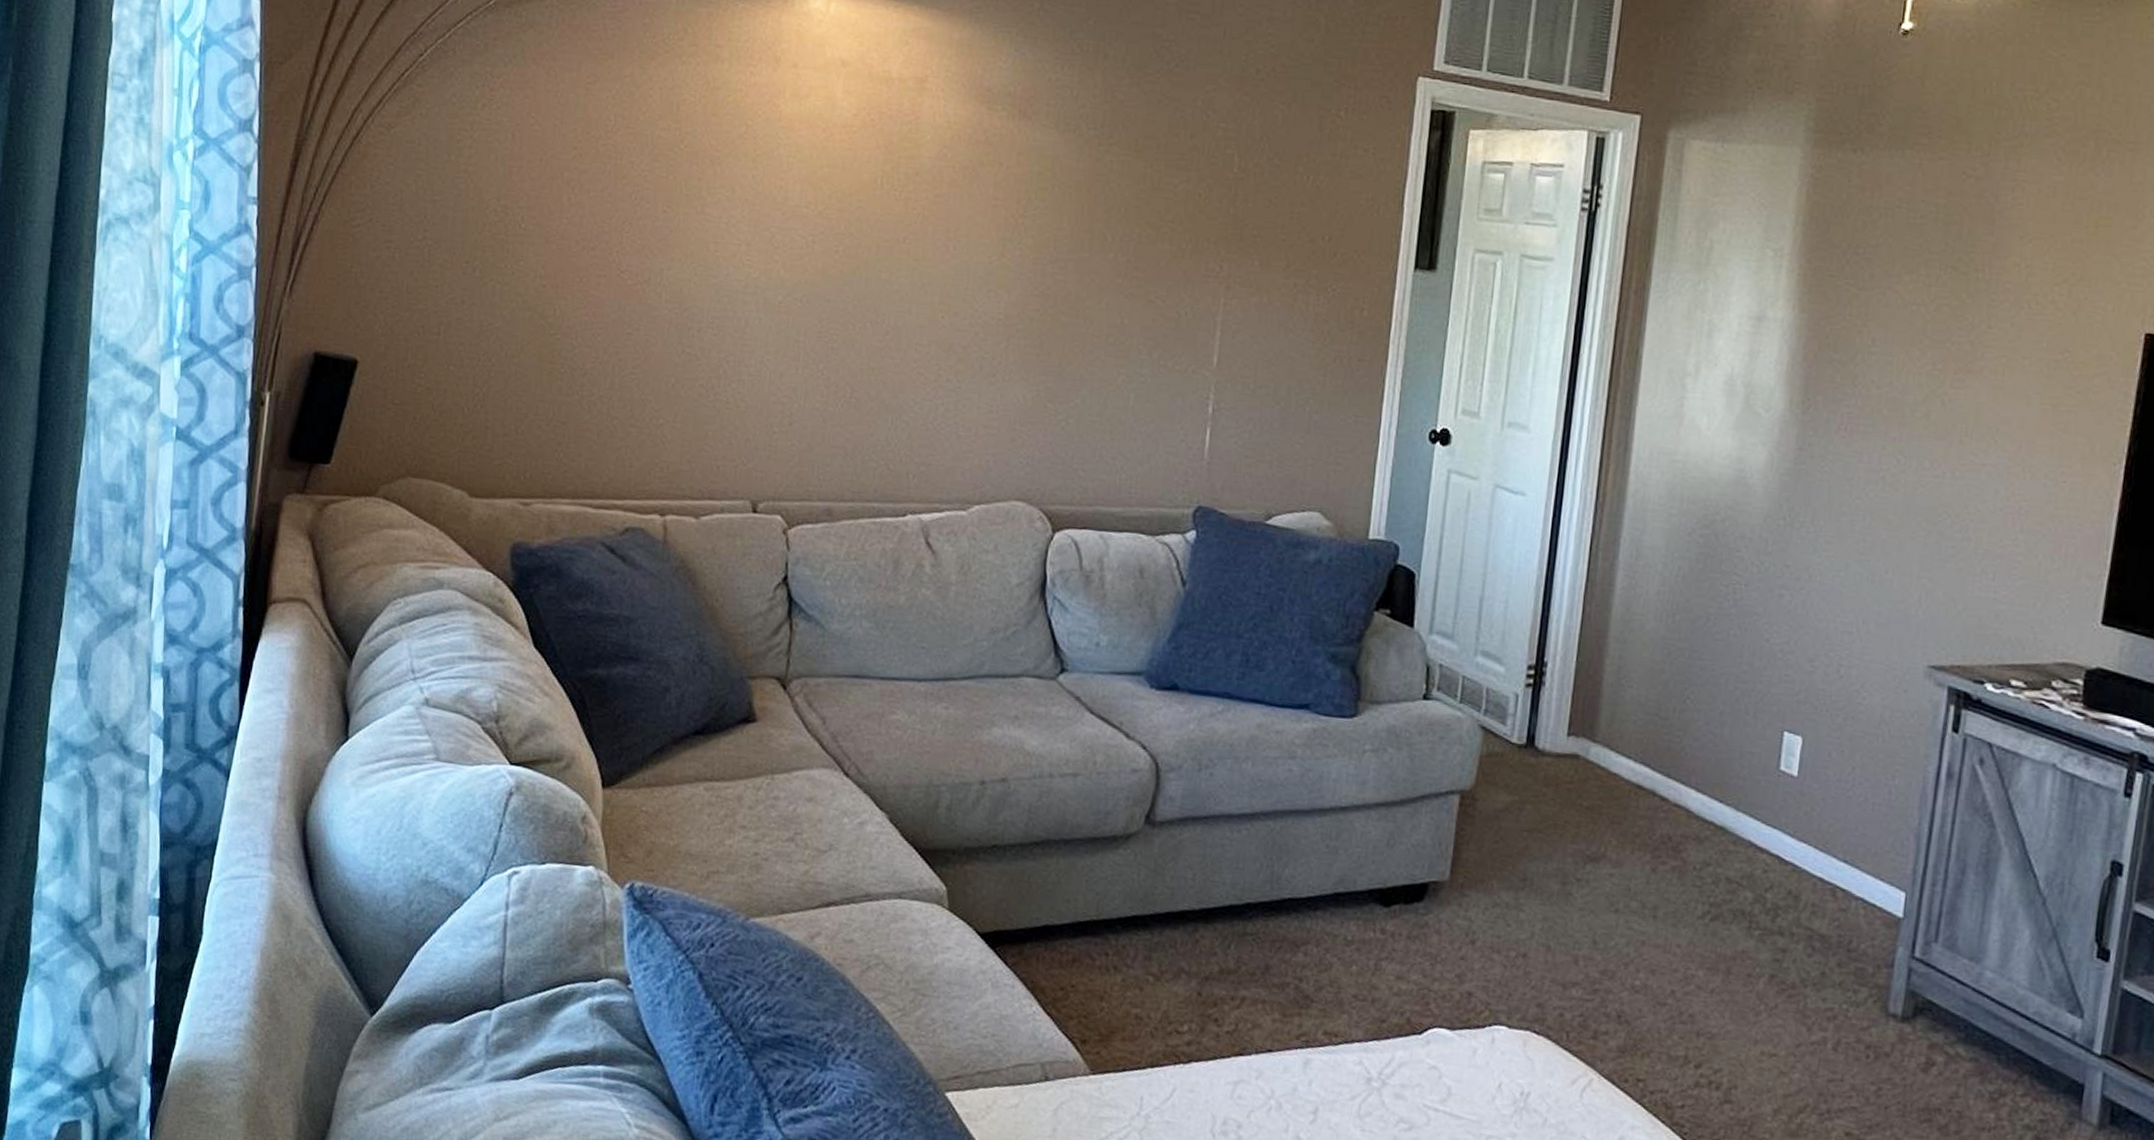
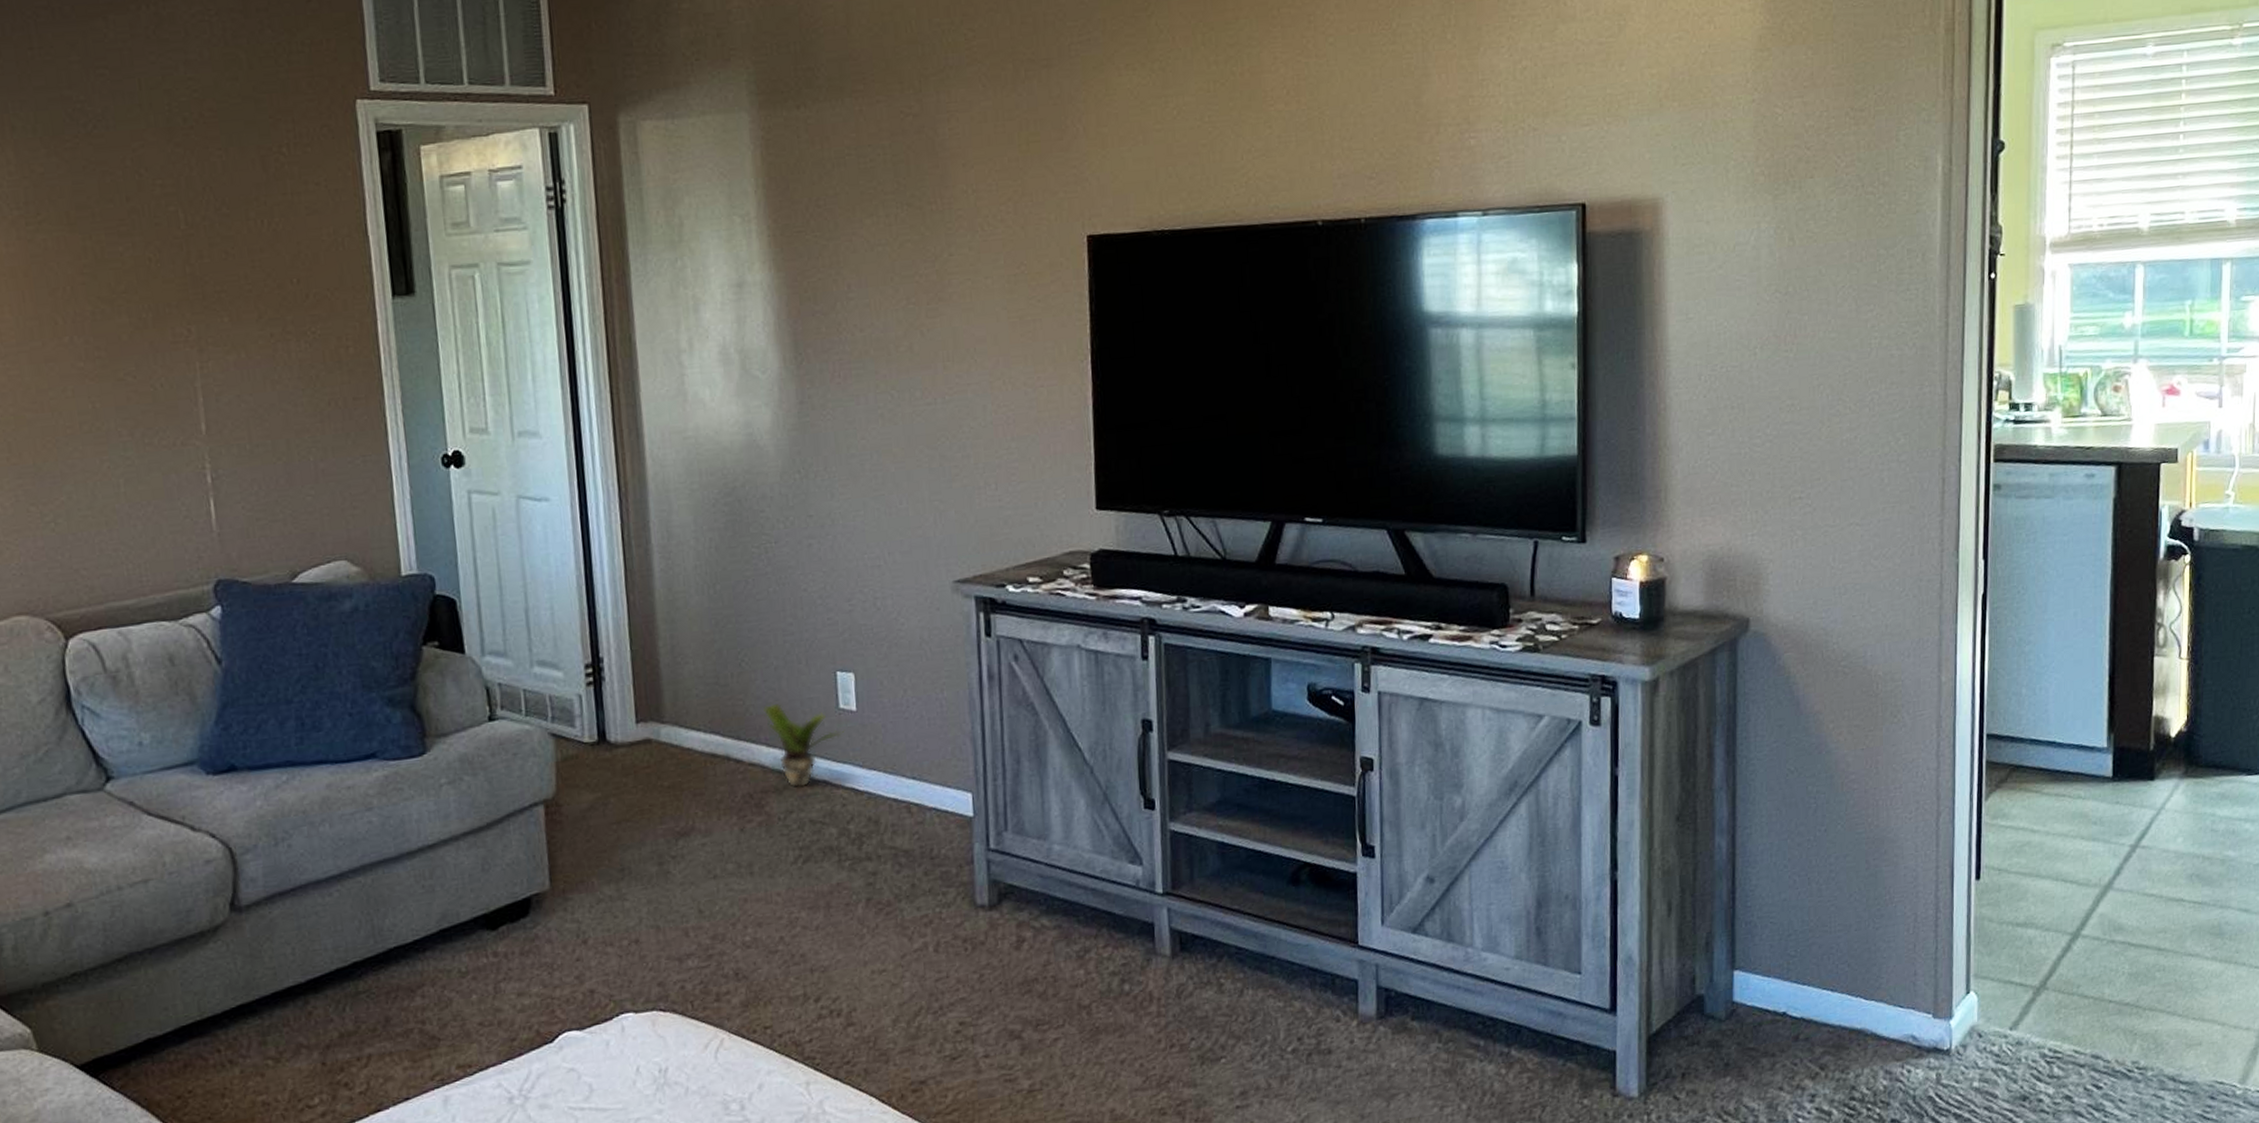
potted plant: none [1699,748,1782,843] -> present [763,703,845,789]

